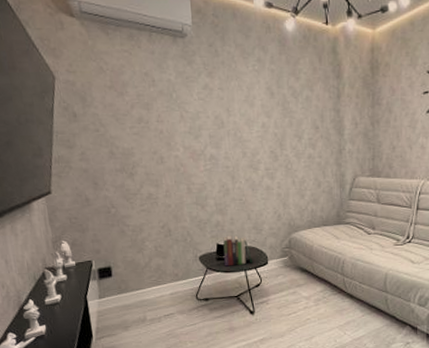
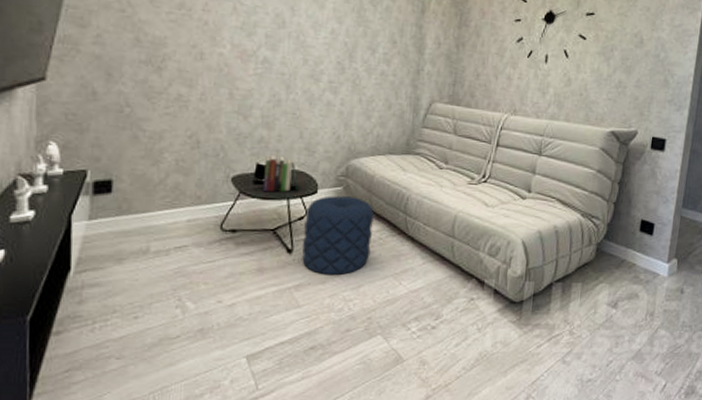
pouf: none [260,264,317,329] -> present [302,196,375,275]

